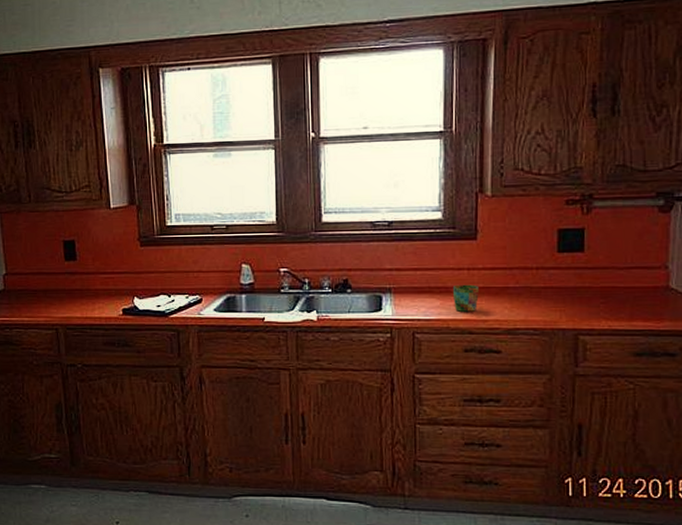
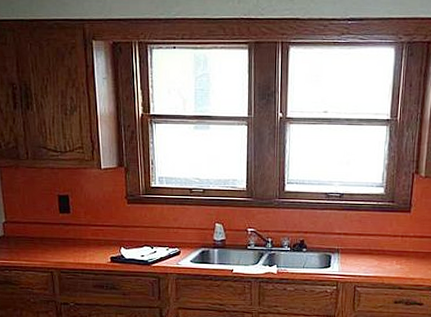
mug: present [452,284,479,312] -> none [388,248,409,271]

